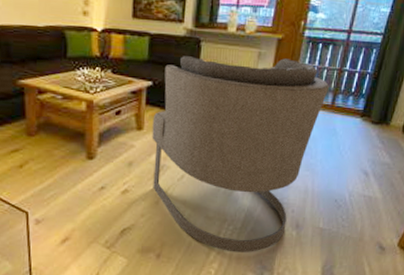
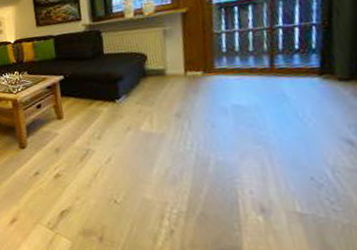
armchair: present [152,56,330,252] -> none [70,29,262,240]

